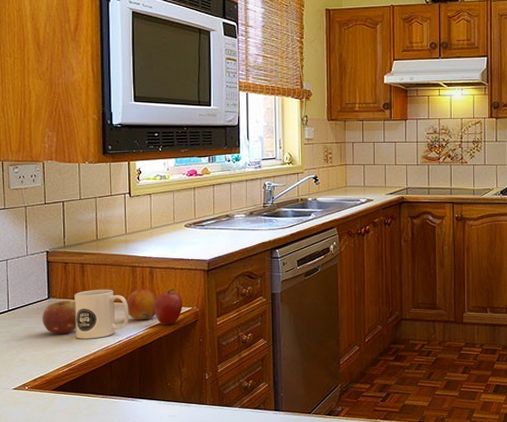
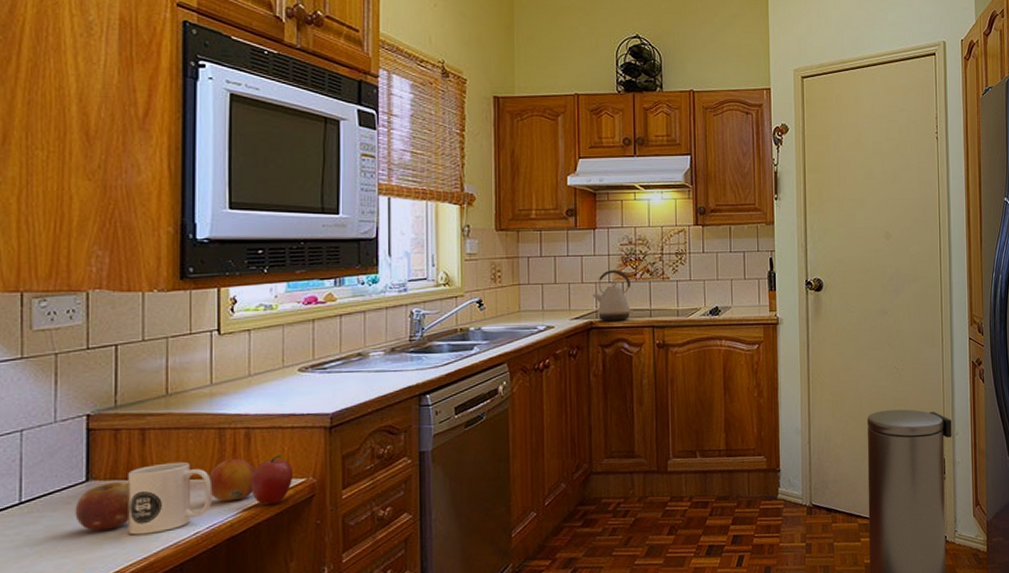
kettle: none [404,155,437,197] -> present [593,270,633,322]

